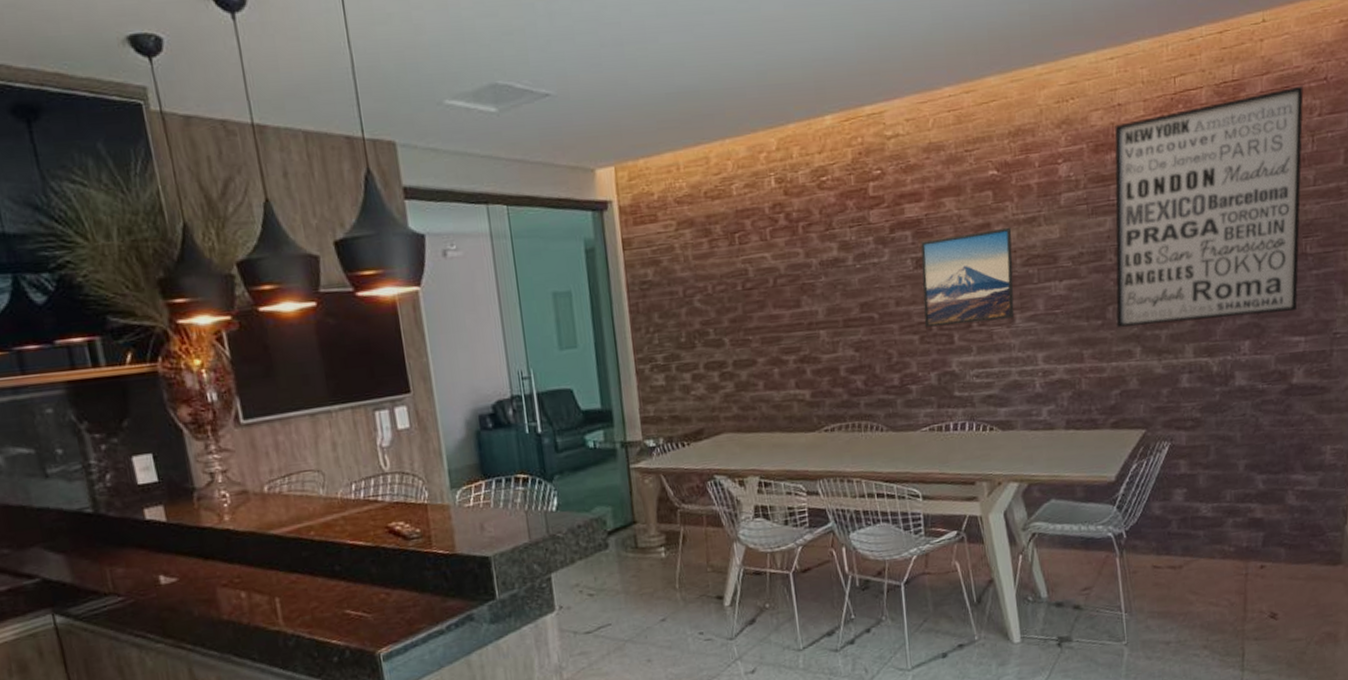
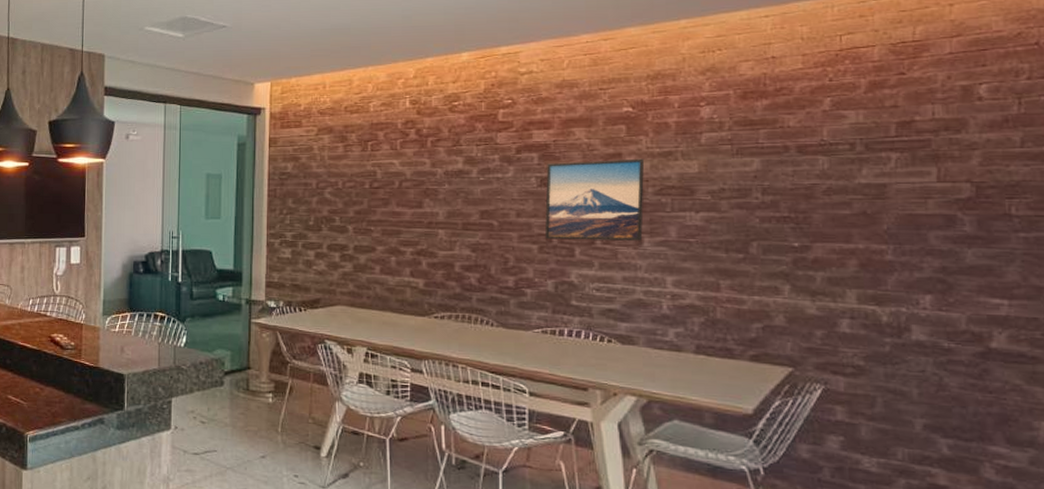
wall art: present [1114,85,1304,327] -> none [761,49,1007,272]

